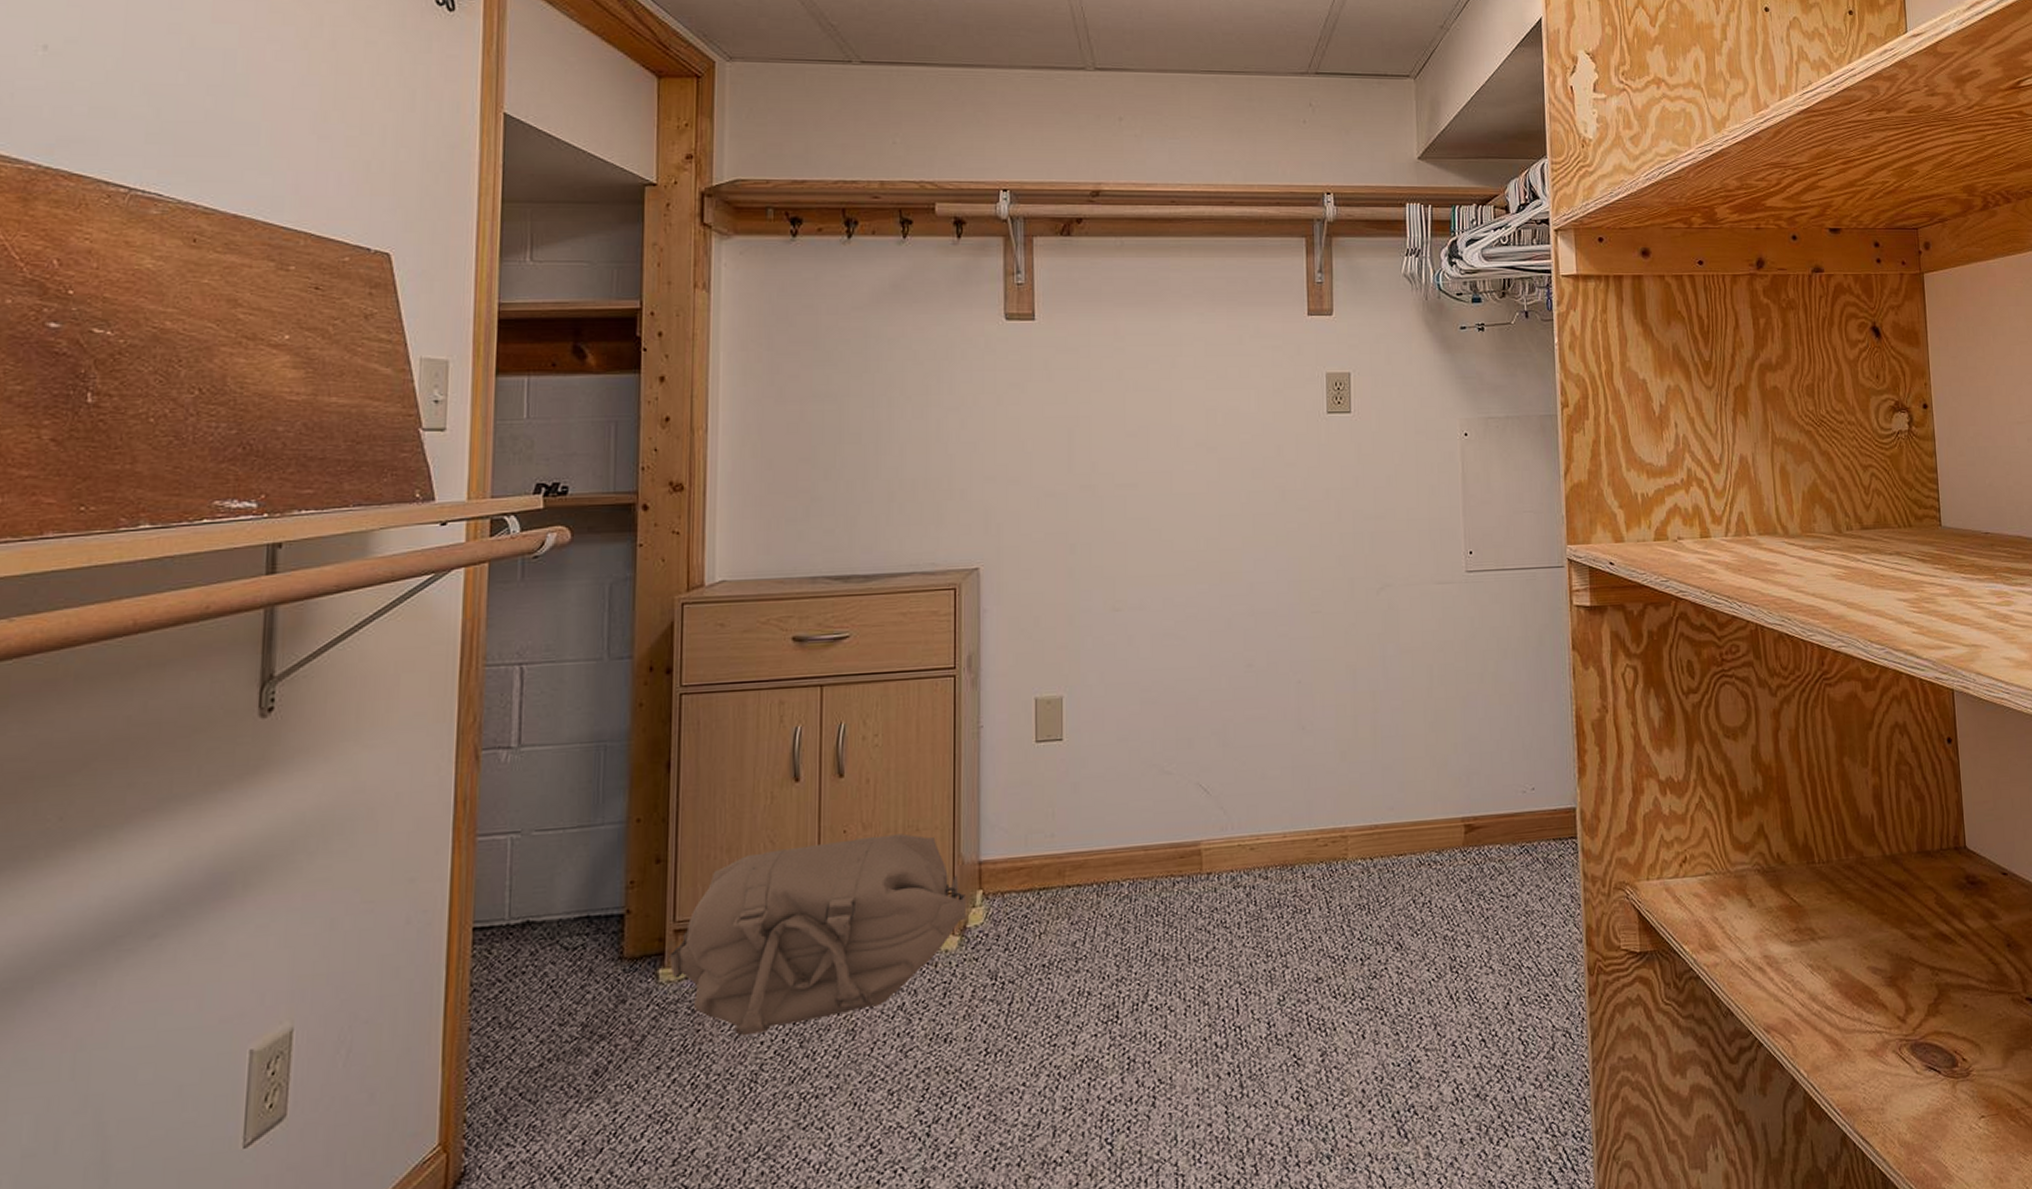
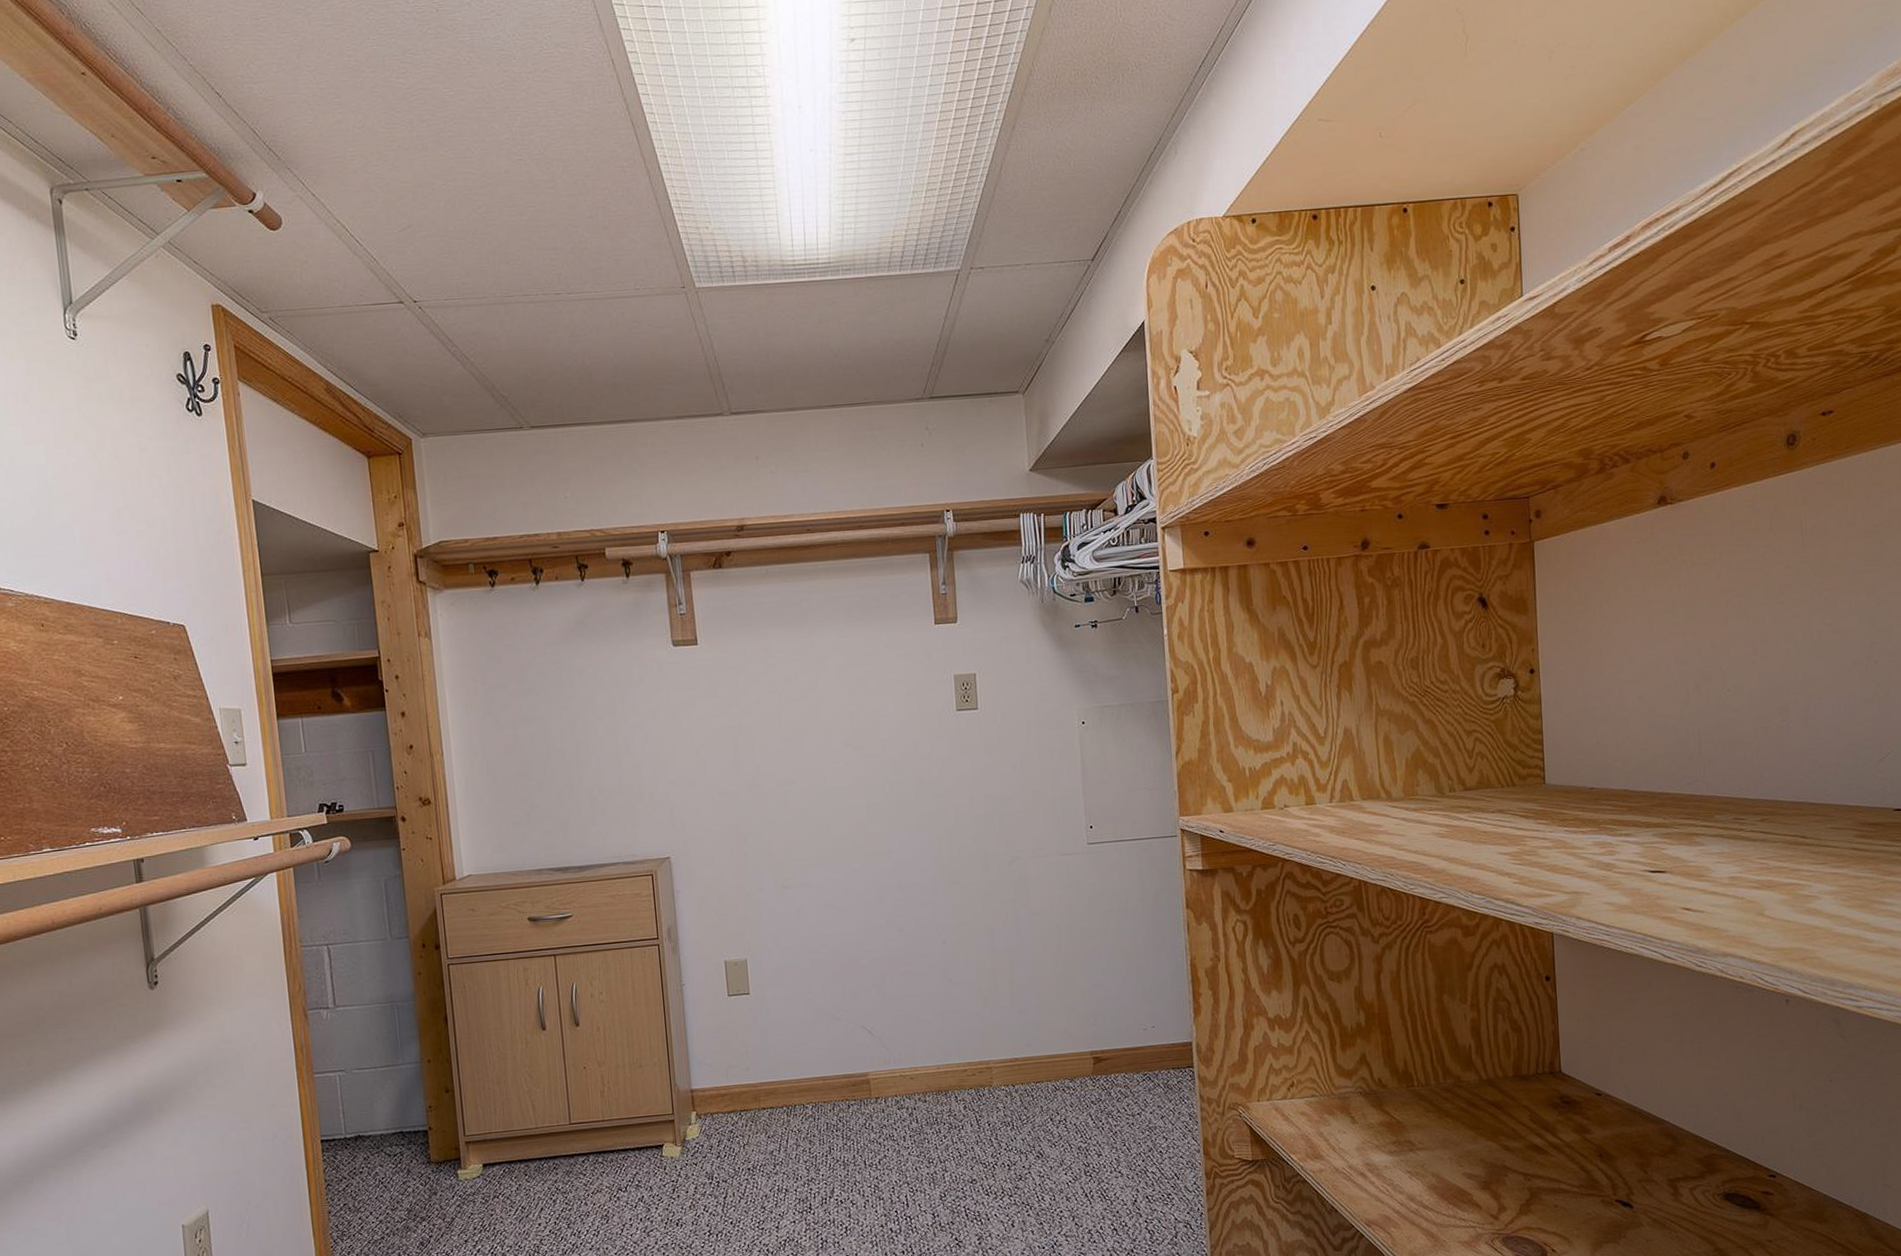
duffel bag: present [668,833,967,1036] -> none [463,1069,685,1220]

